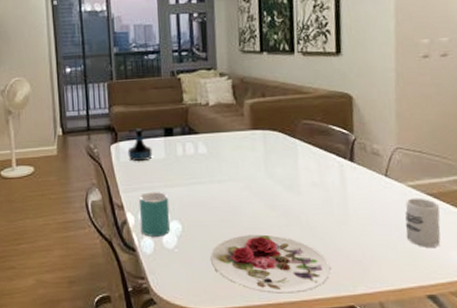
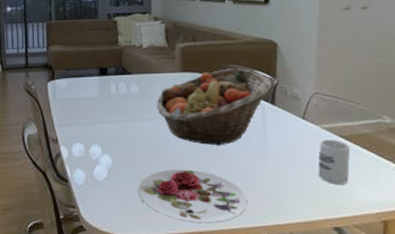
tequila bottle: present [127,129,153,161] -> none [63,68,87,98]
mug: present [138,192,170,237] -> none [72,128,102,169]
fruit basket: none [226,123,350,208] -> present [156,68,273,146]

